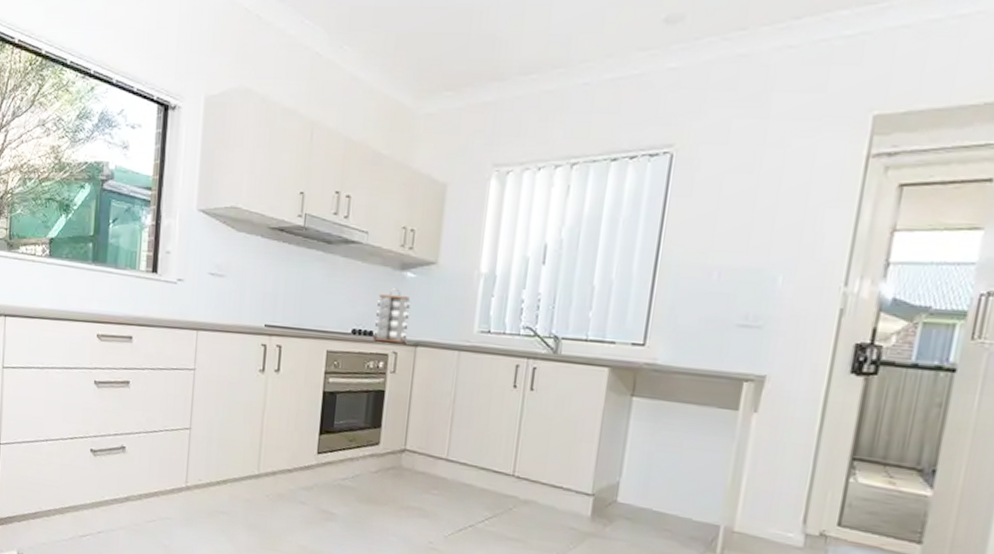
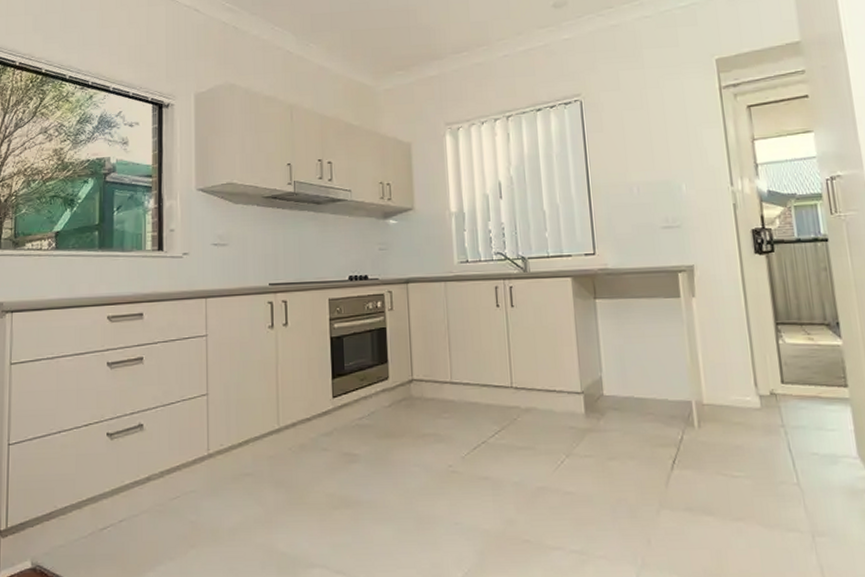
spice rack: present [373,288,411,344] -> none [368,235,398,284]

